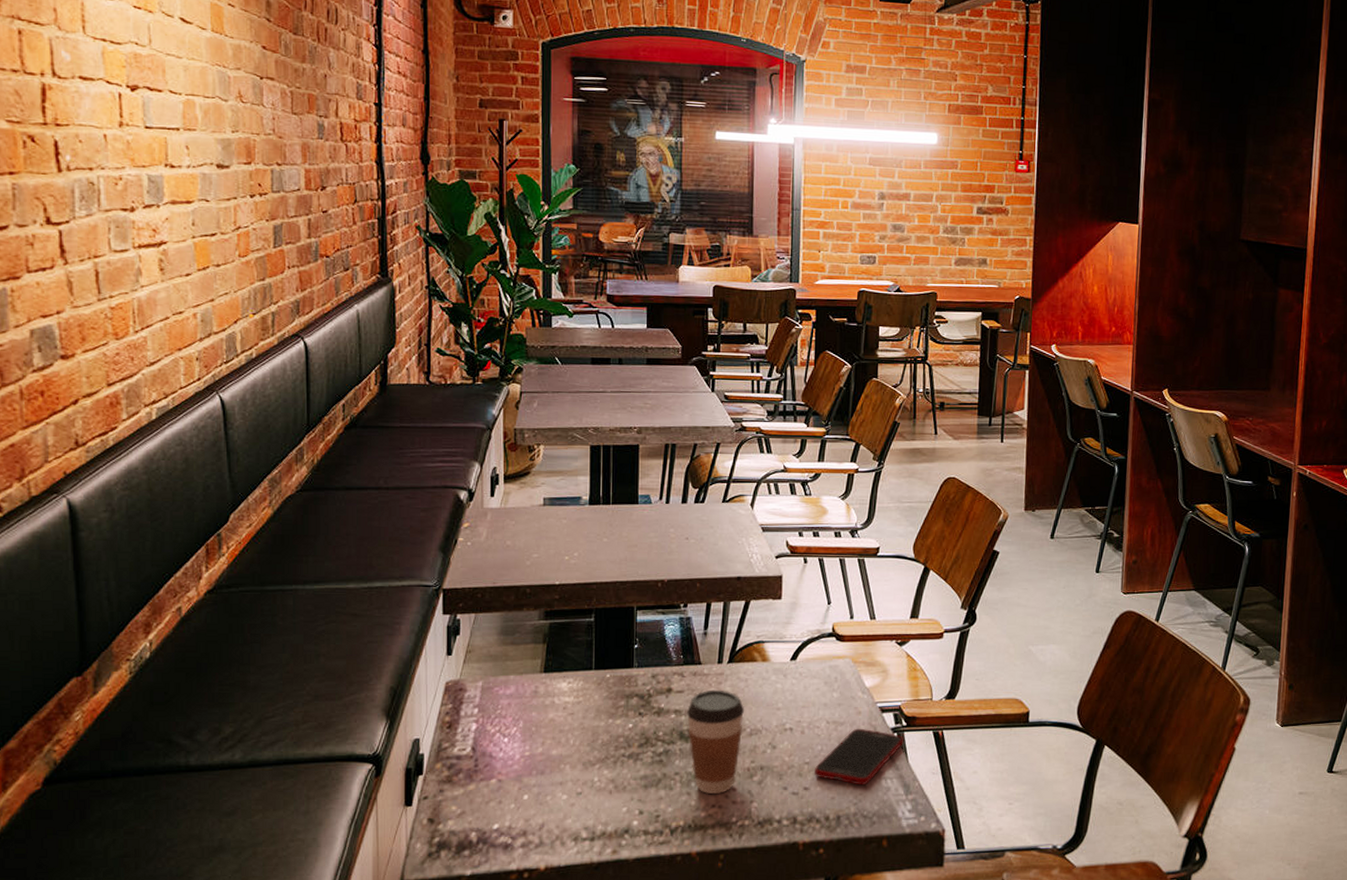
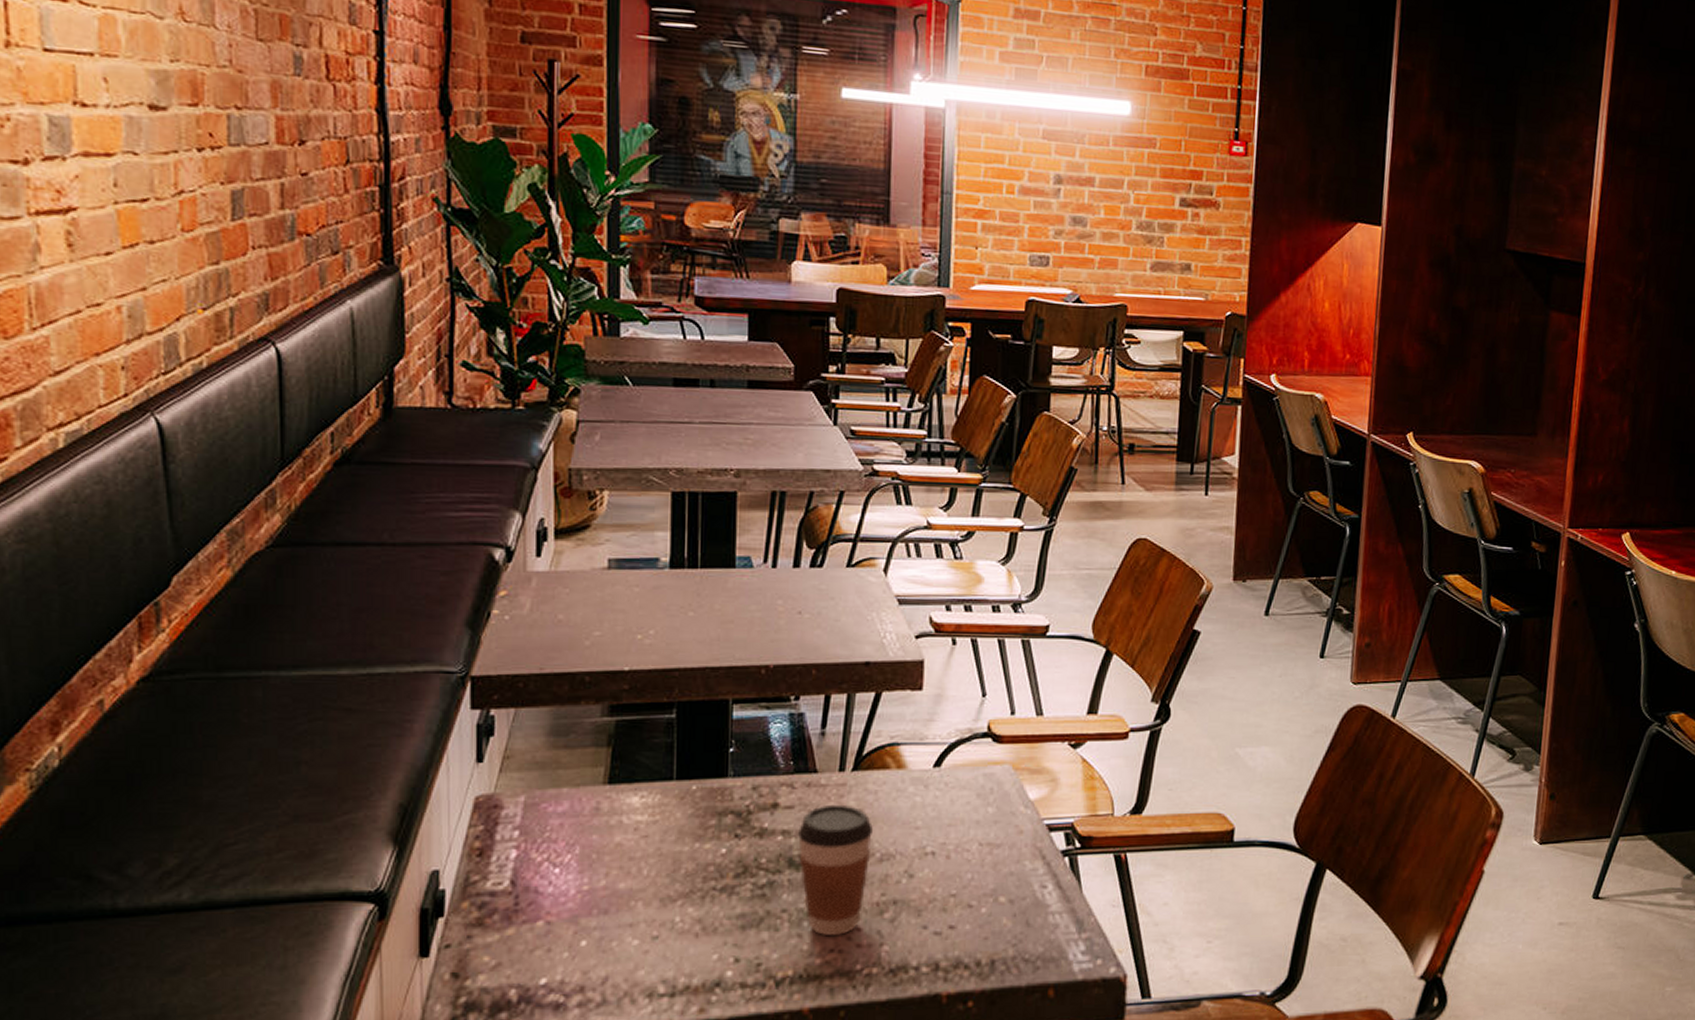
cell phone: present [815,728,905,785] -> none [963,851,1078,922]

